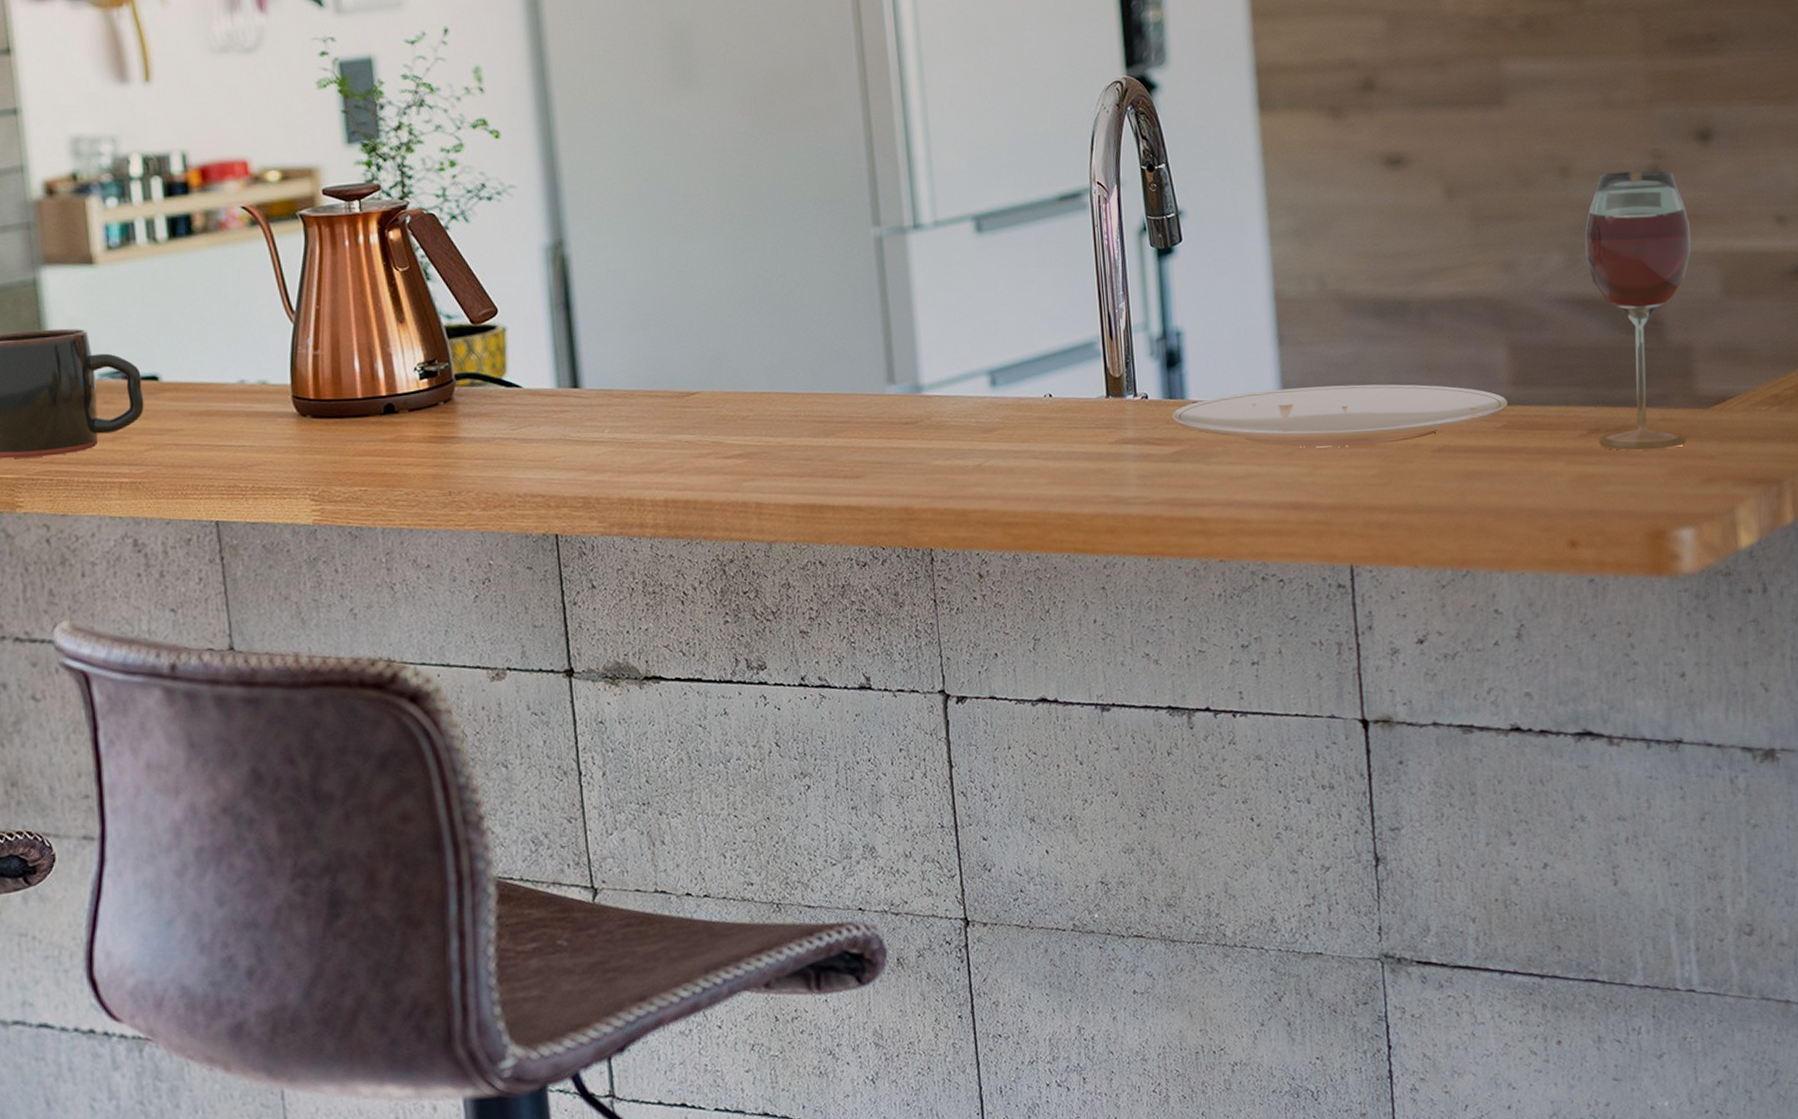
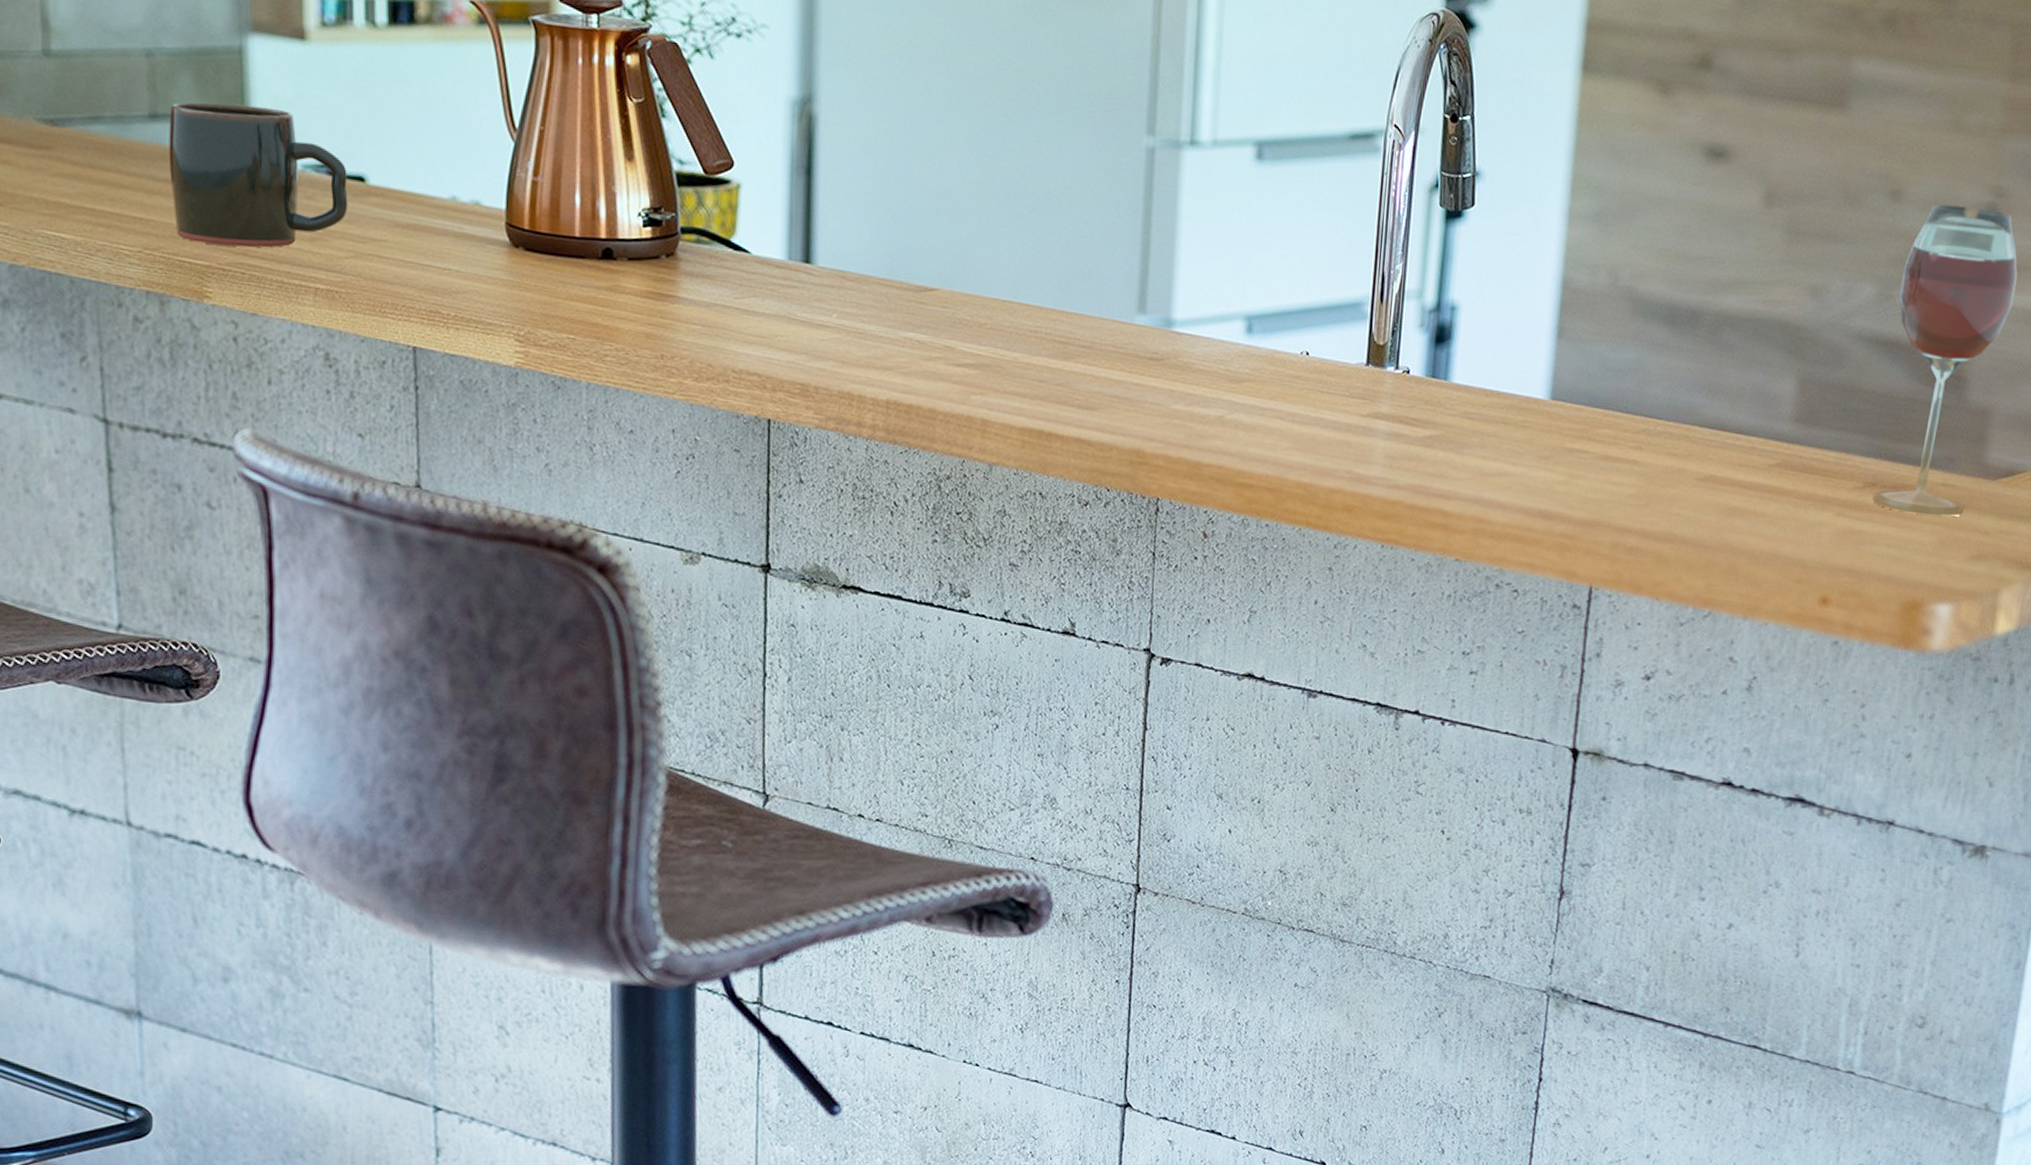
plate: present [1172,384,1508,447] -> none [1431,383,1787,463]

